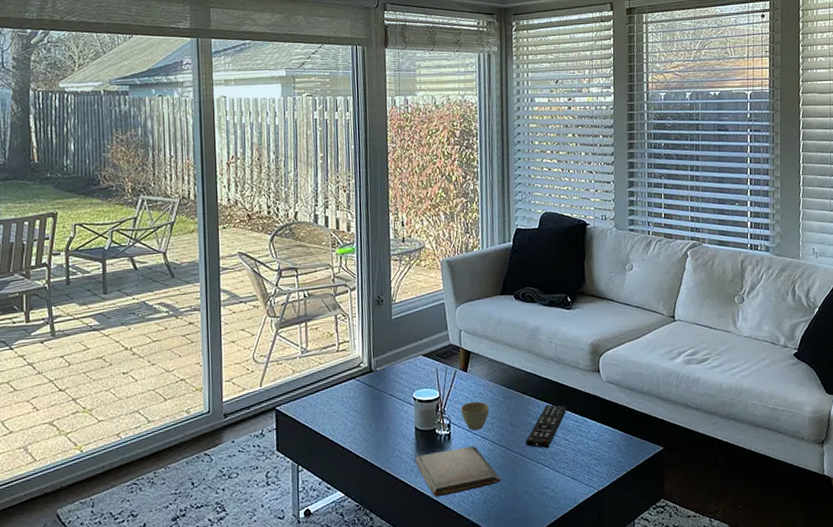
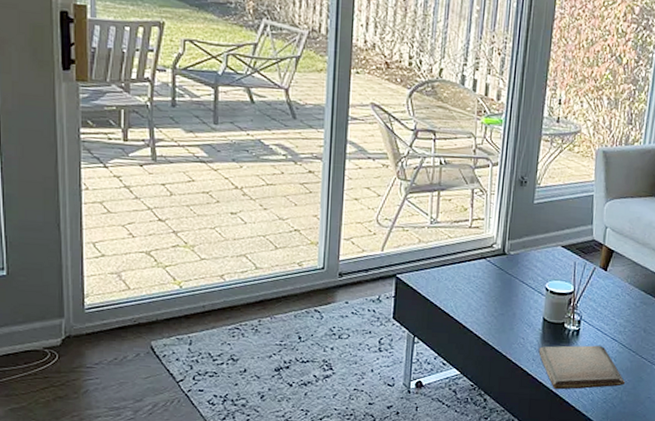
cup: present [460,401,490,431] -> none [593,302,625,331]

